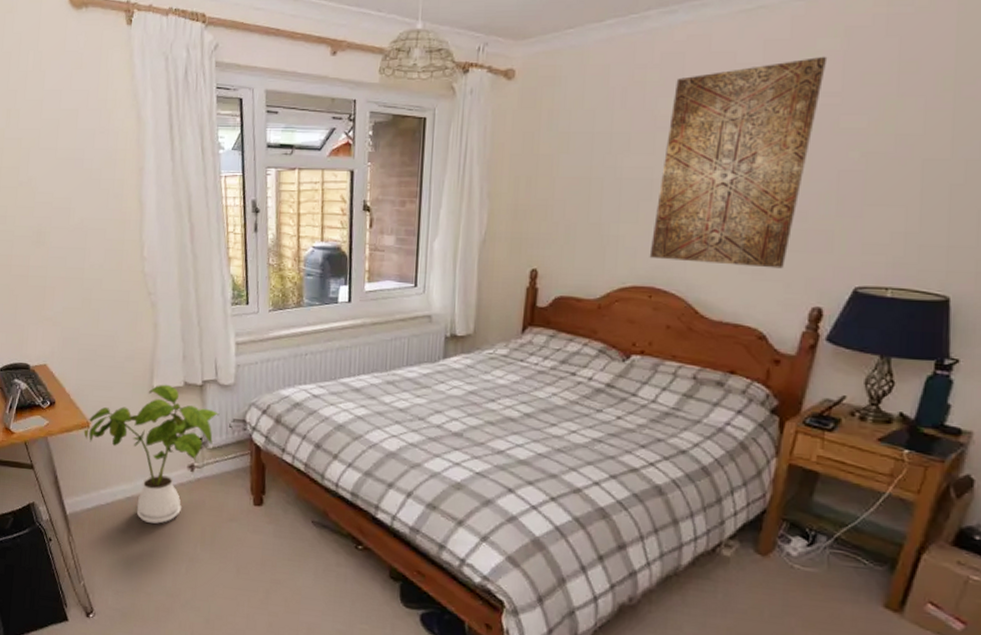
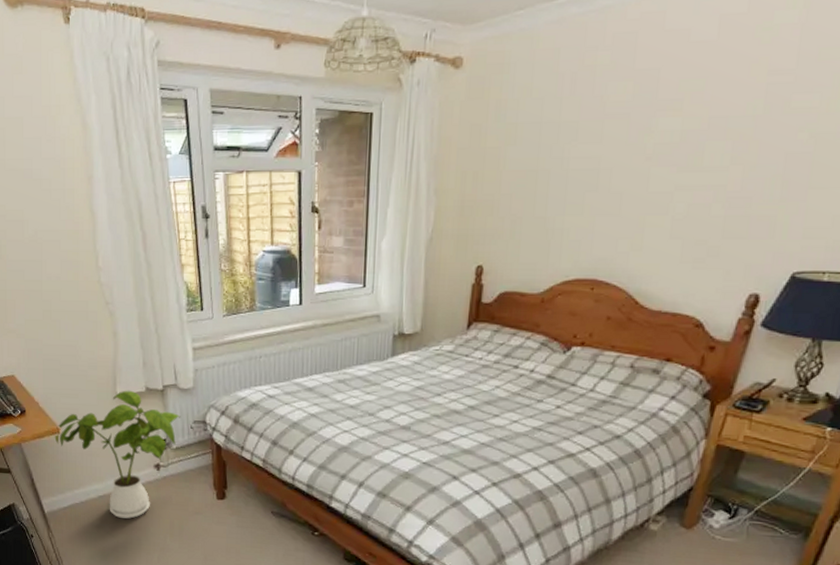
wall art: present [649,56,828,269] -> none [593,30,784,256]

